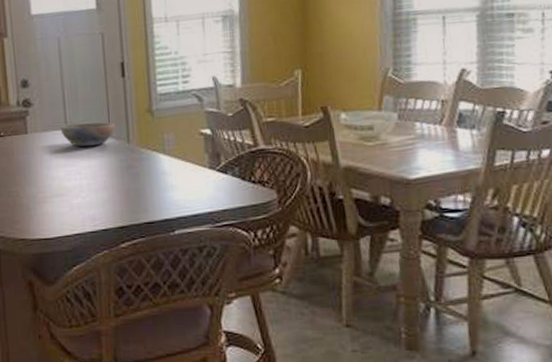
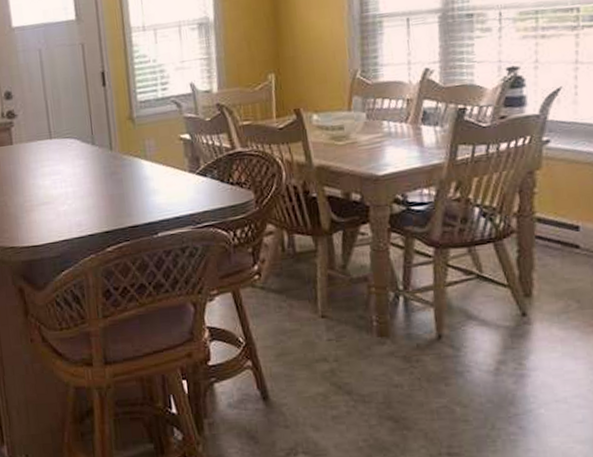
bowl: present [60,122,116,147] -> none [44,130,98,156]

